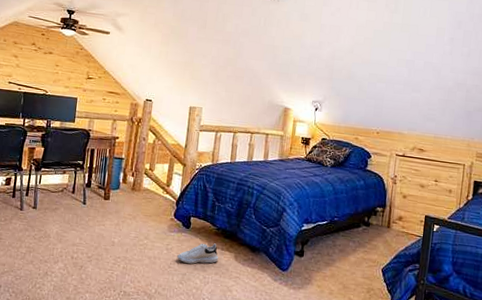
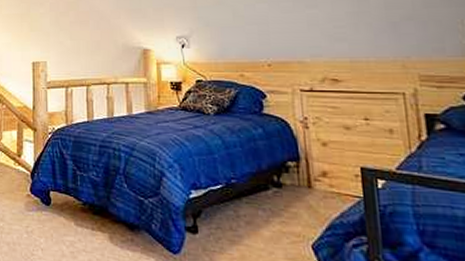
shoe: present [176,243,219,264] -> none [39,222,90,249]

